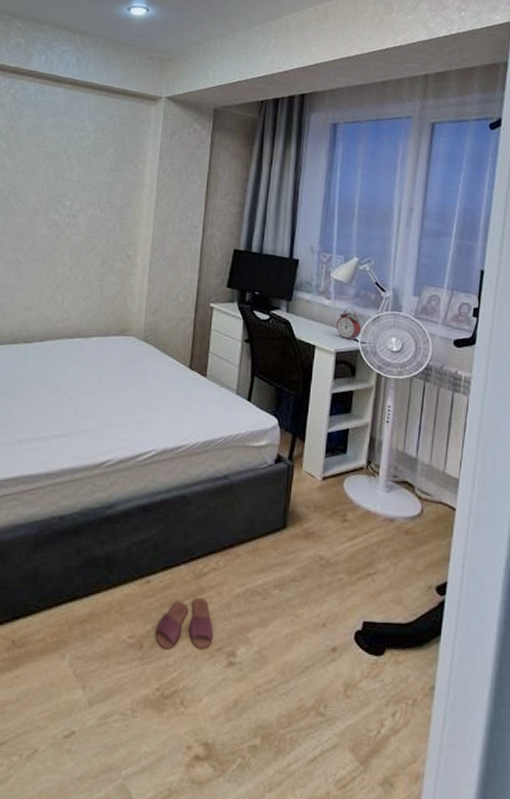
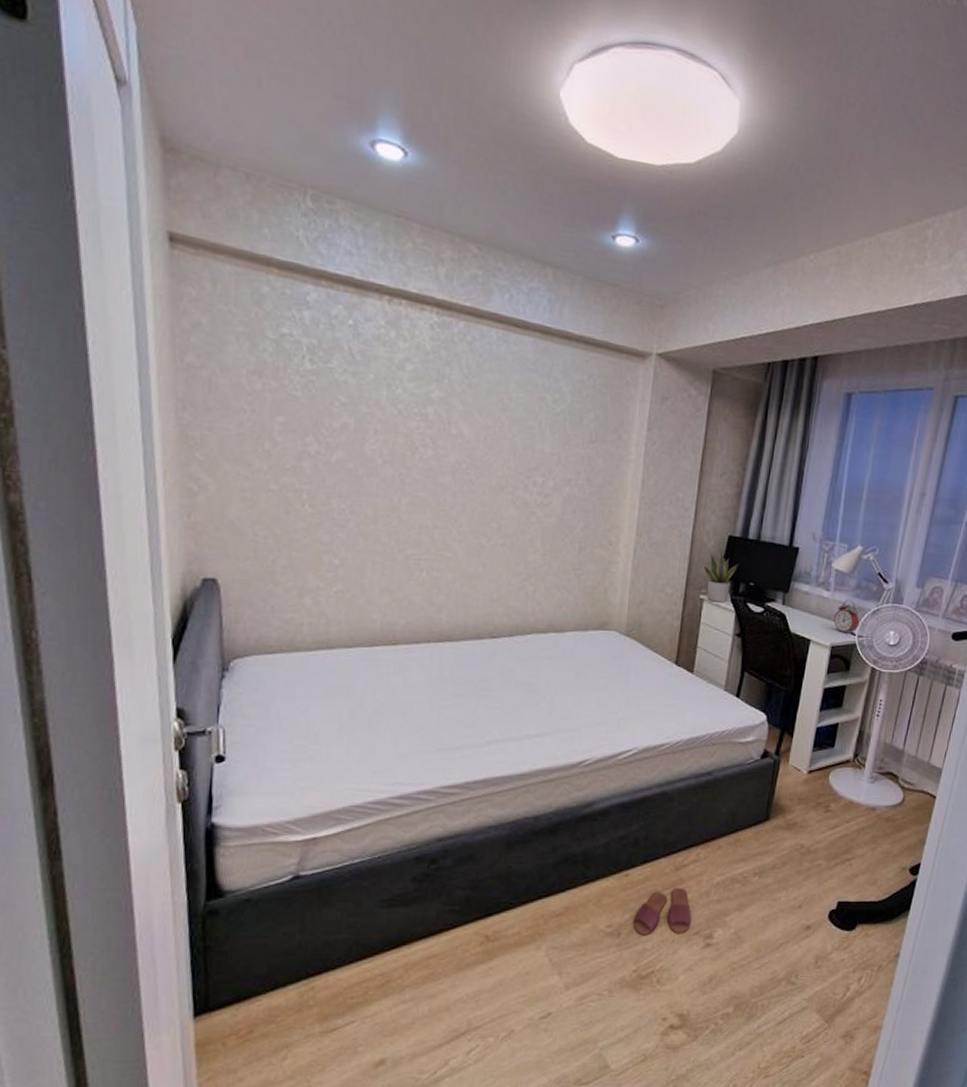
potted plant: none [212,263,245,311] -> present [703,551,740,603]

